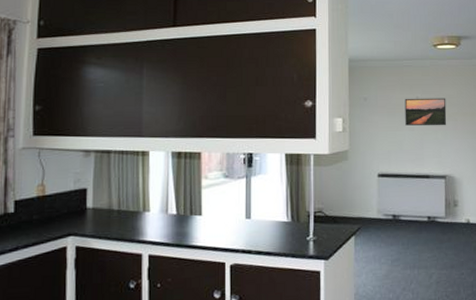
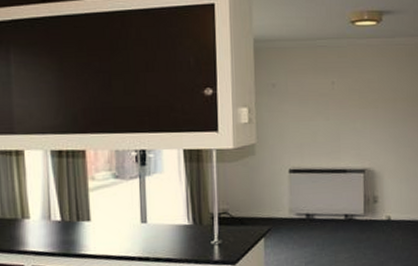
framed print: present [404,98,447,126] -> none [318,82,366,115]

